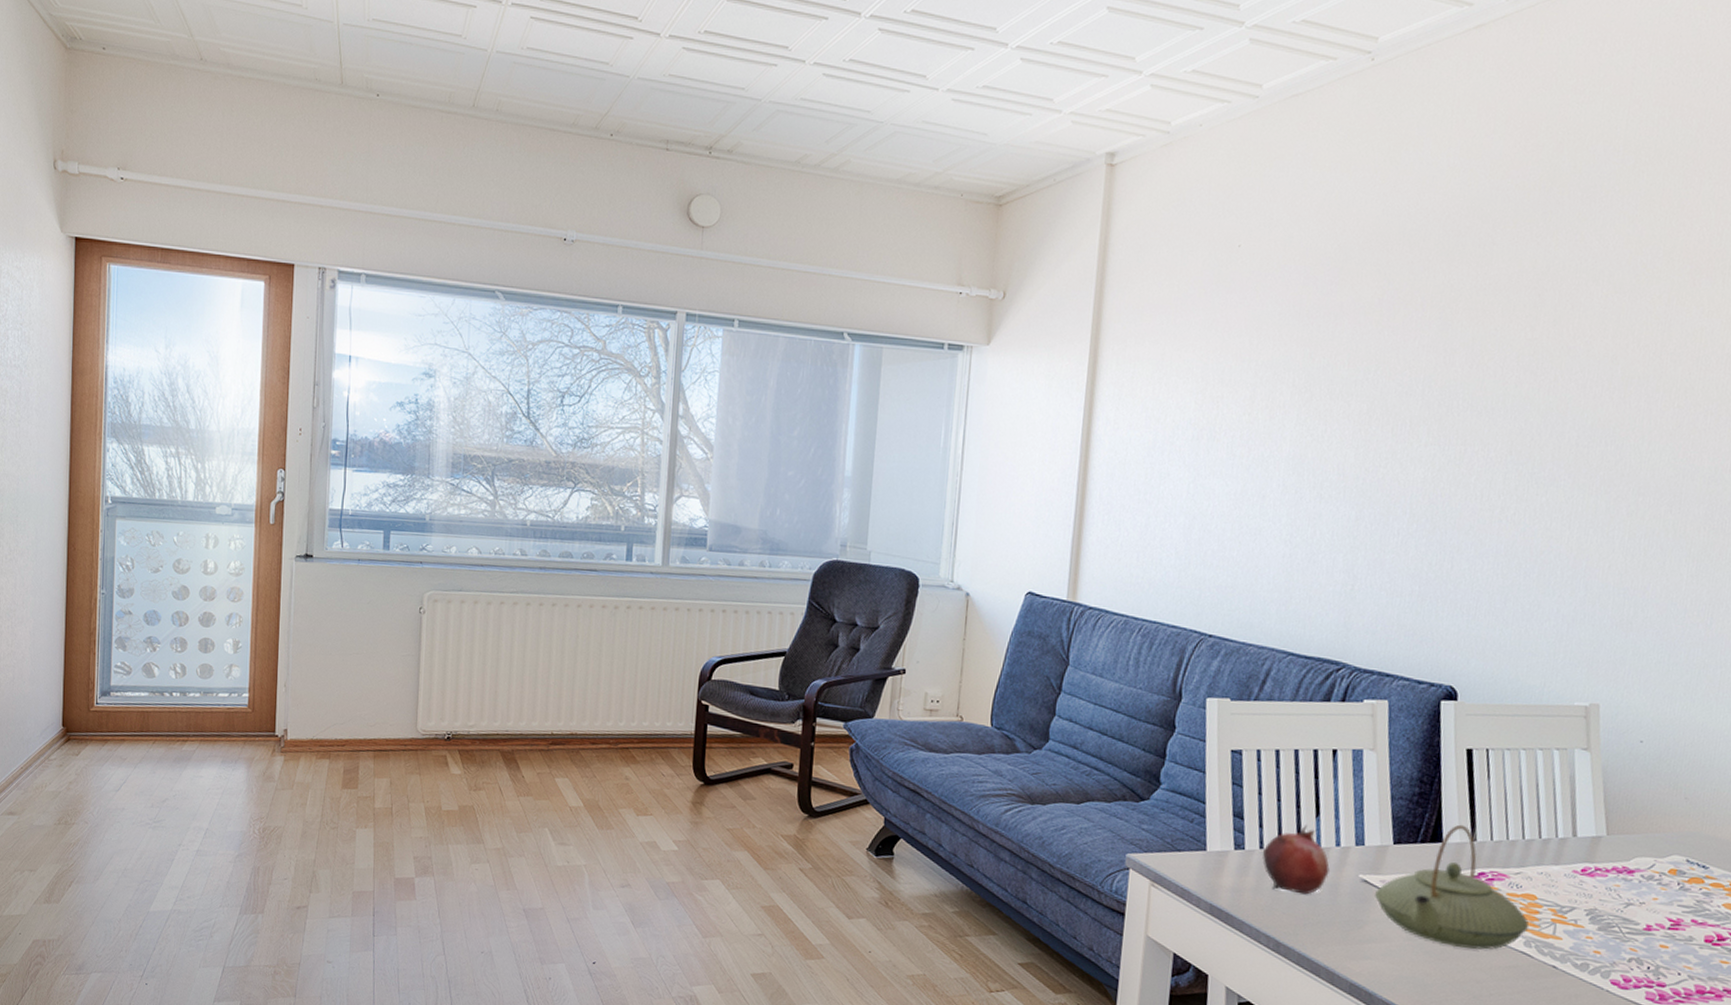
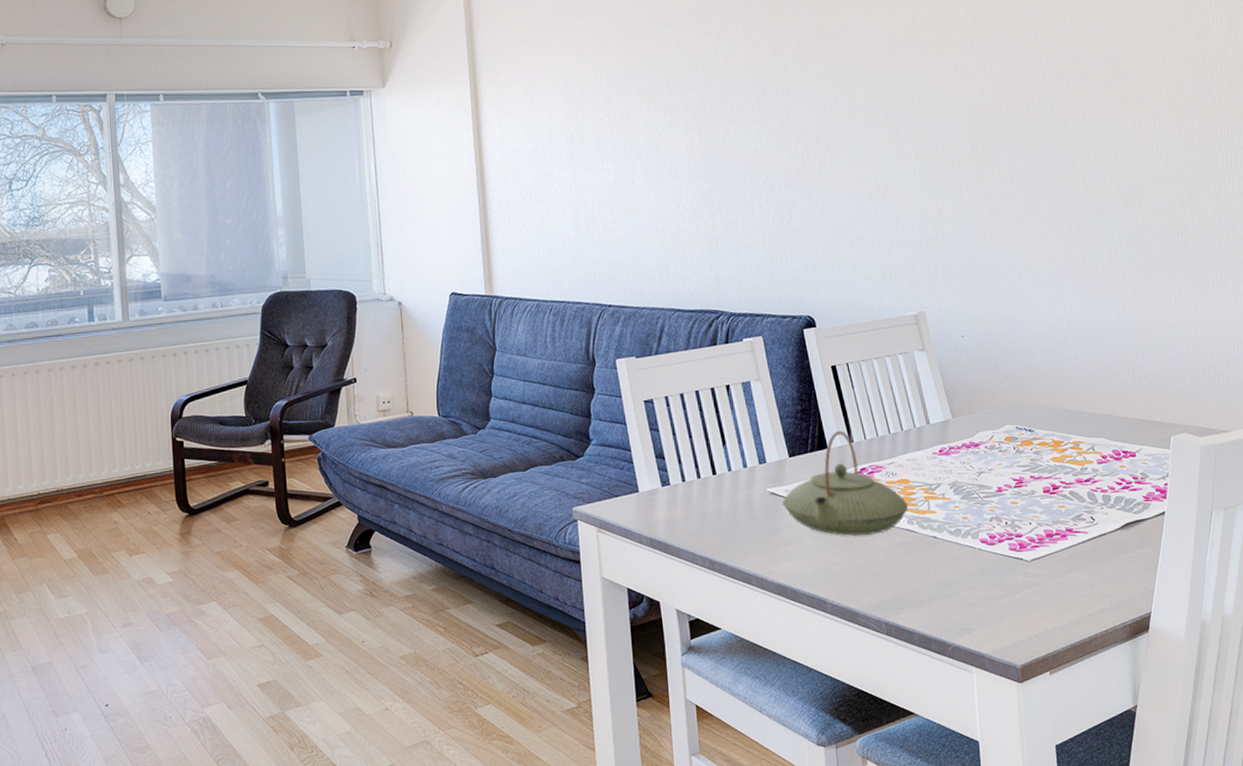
fruit: present [1262,825,1330,895] -> none [685,454,743,515]

